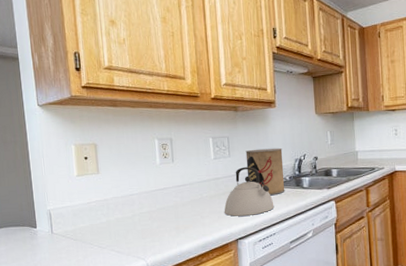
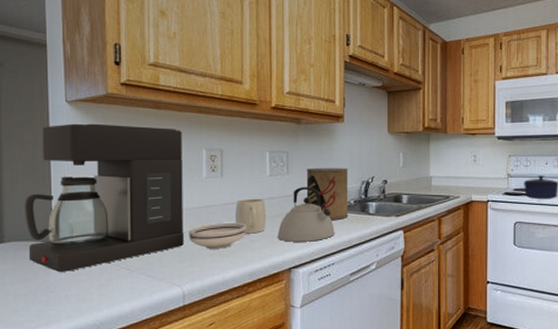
coffee maker: none [11,122,145,252] -> present [24,123,184,272]
bowl: none [148,202,198,226] -> present [189,223,247,249]
mug: none [186,179,214,211] -> present [235,198,267,234]

